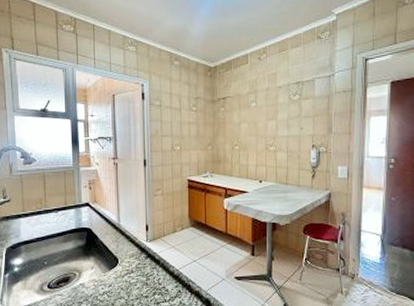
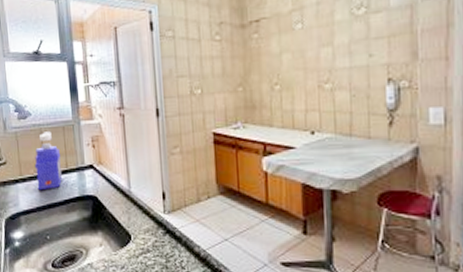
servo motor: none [36,175,61,224] -> present [34,131,62,191]

